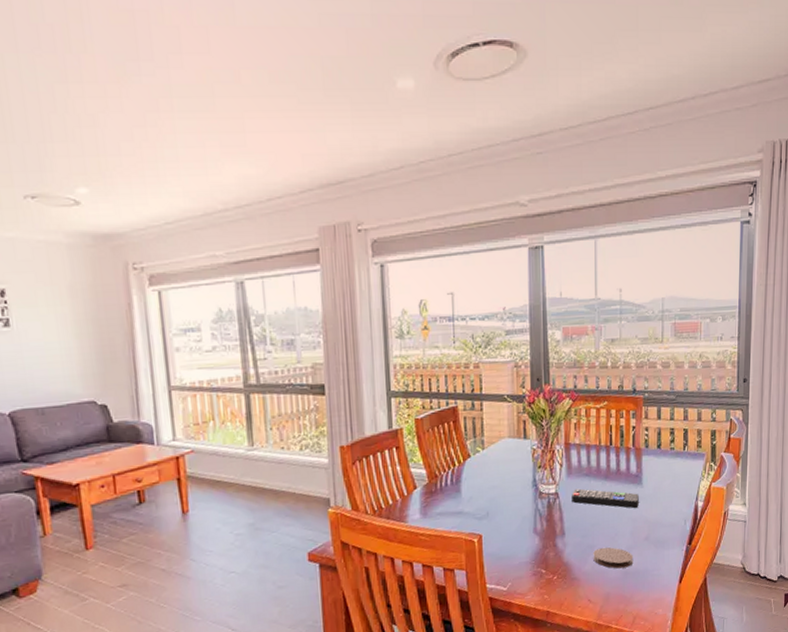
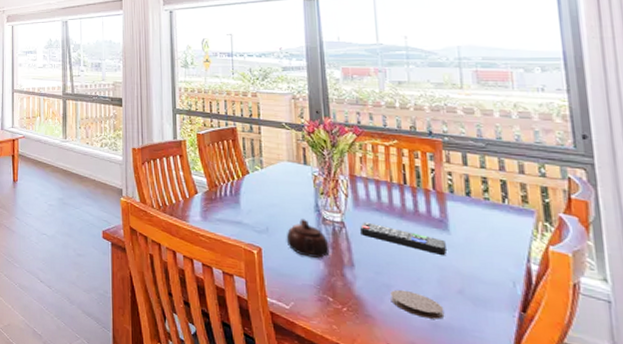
teapot: none [505,496,544,535] -> present [286,219,330,258]

